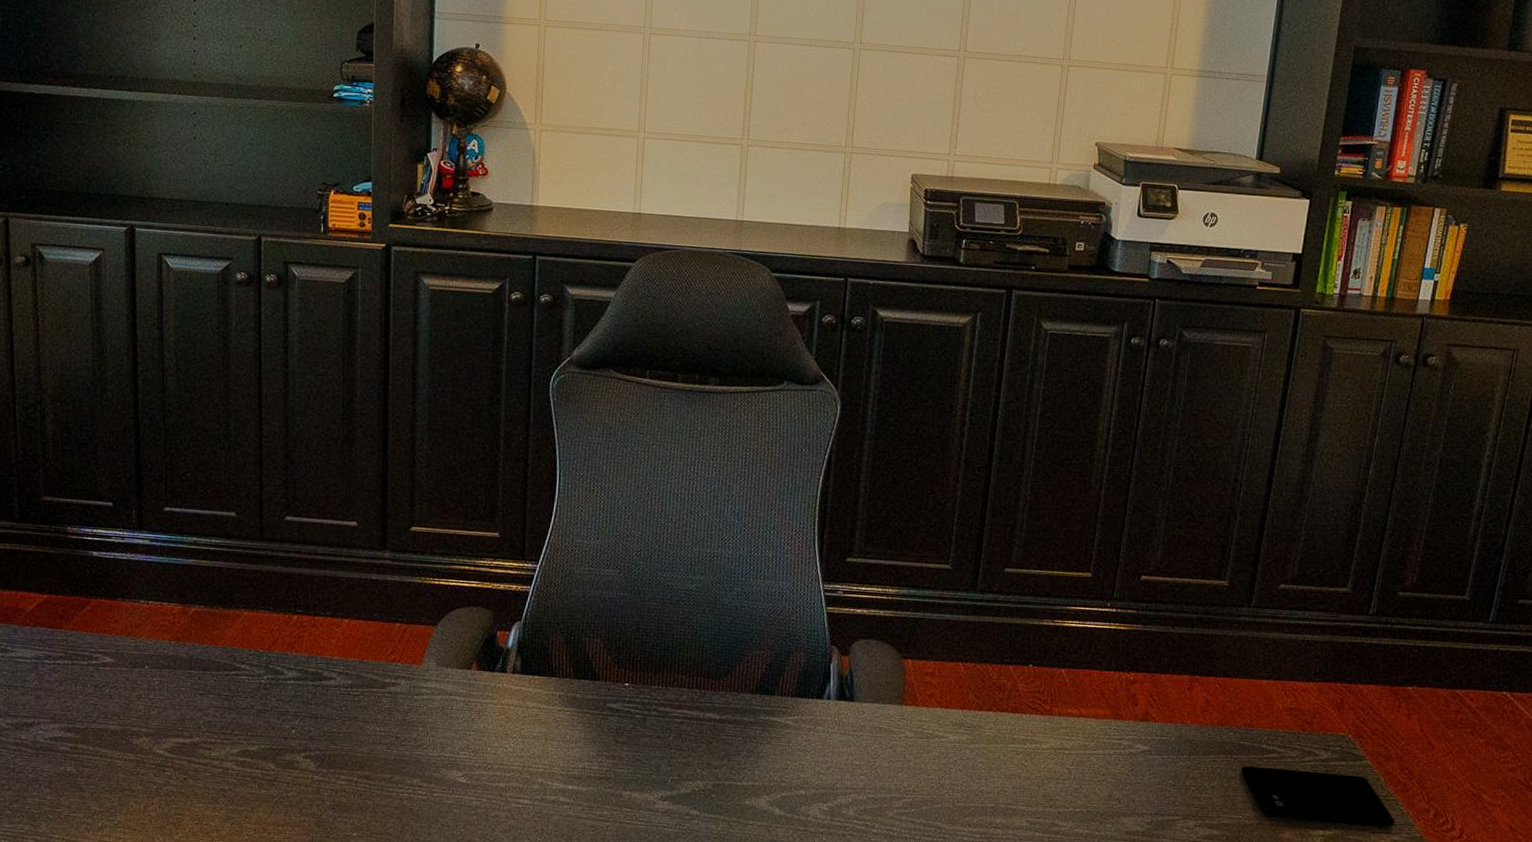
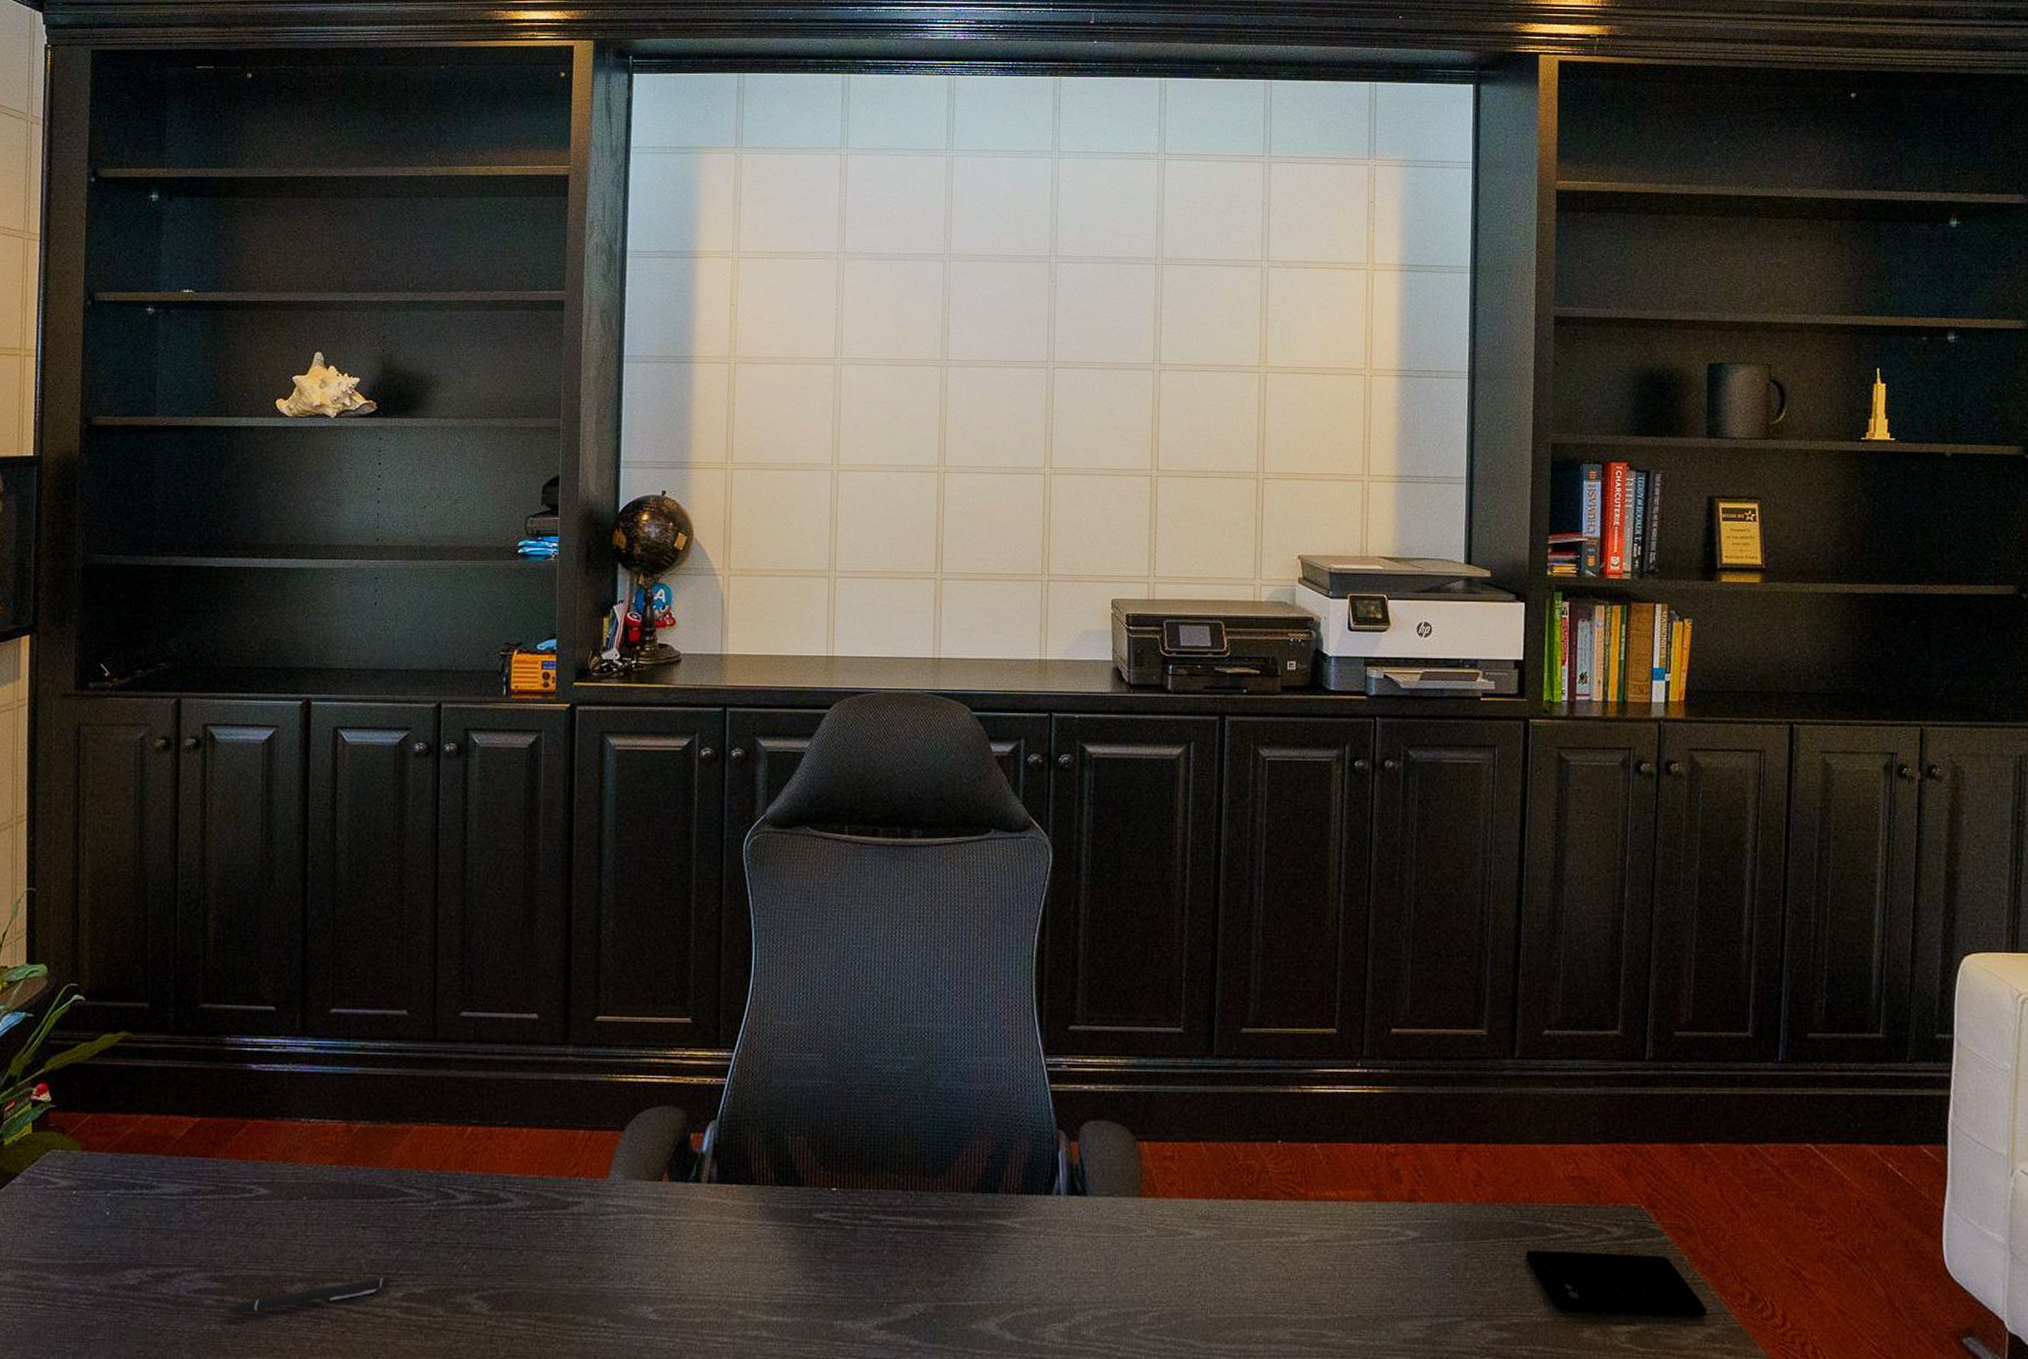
pen: none [79,735,226,760] -> present [225,1276,390,1315]

